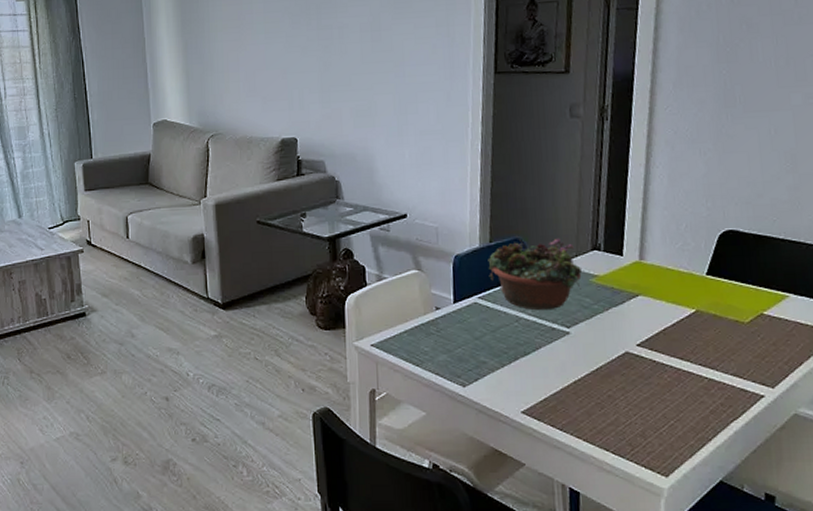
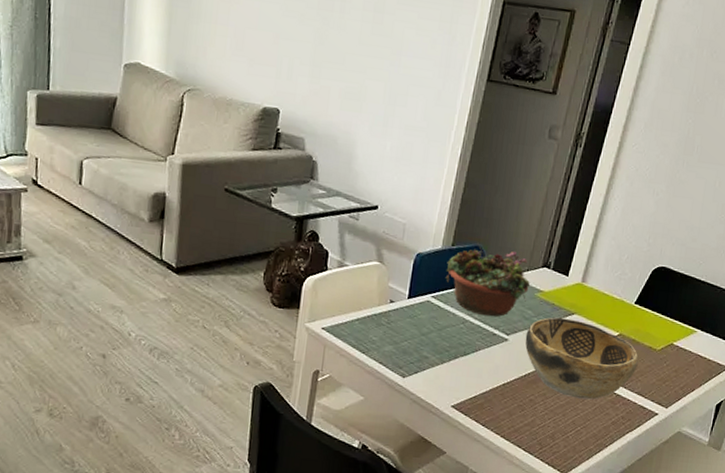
decorative bowl: none [588,301,726,388] -> present [525,317,639,400]

